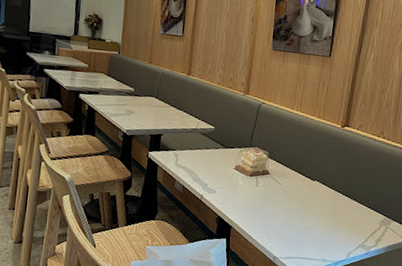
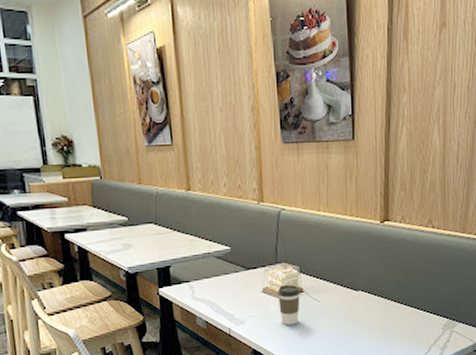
coffee cup: none [246,166,266,201] -> present [277,285,300,325]

